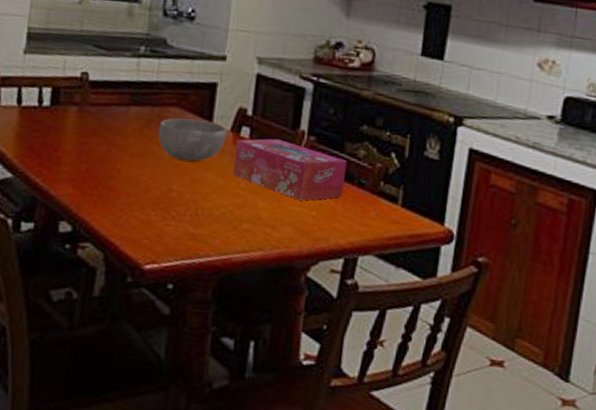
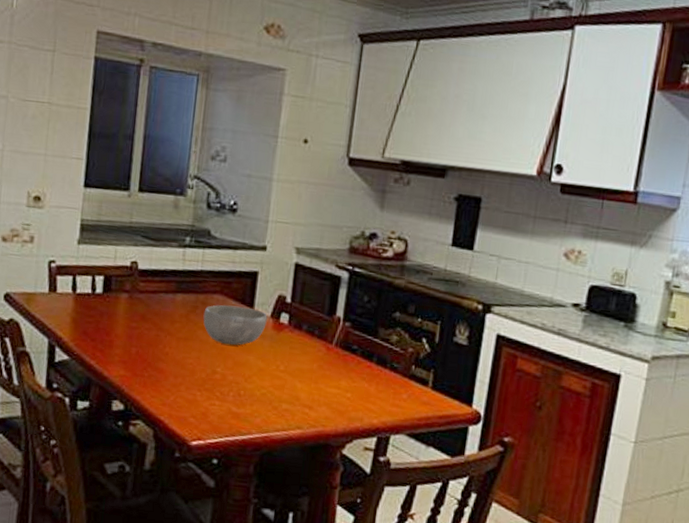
tissue box: present [233,138,347,201] -> none [273,324,380,383]

